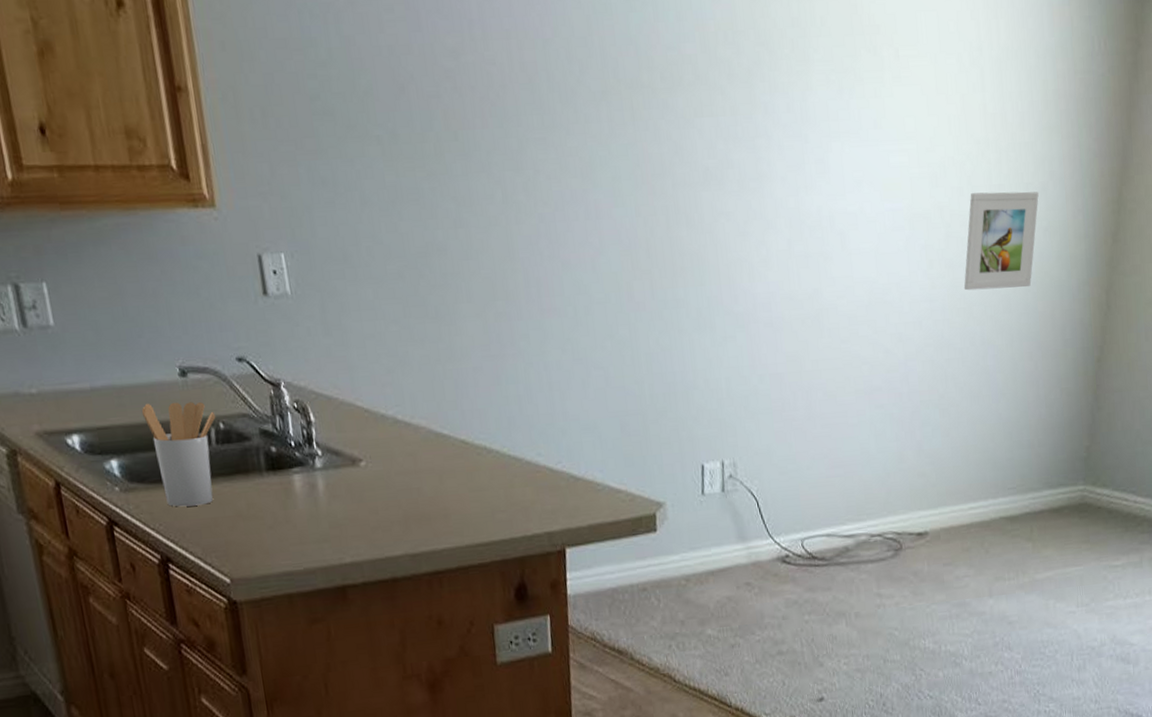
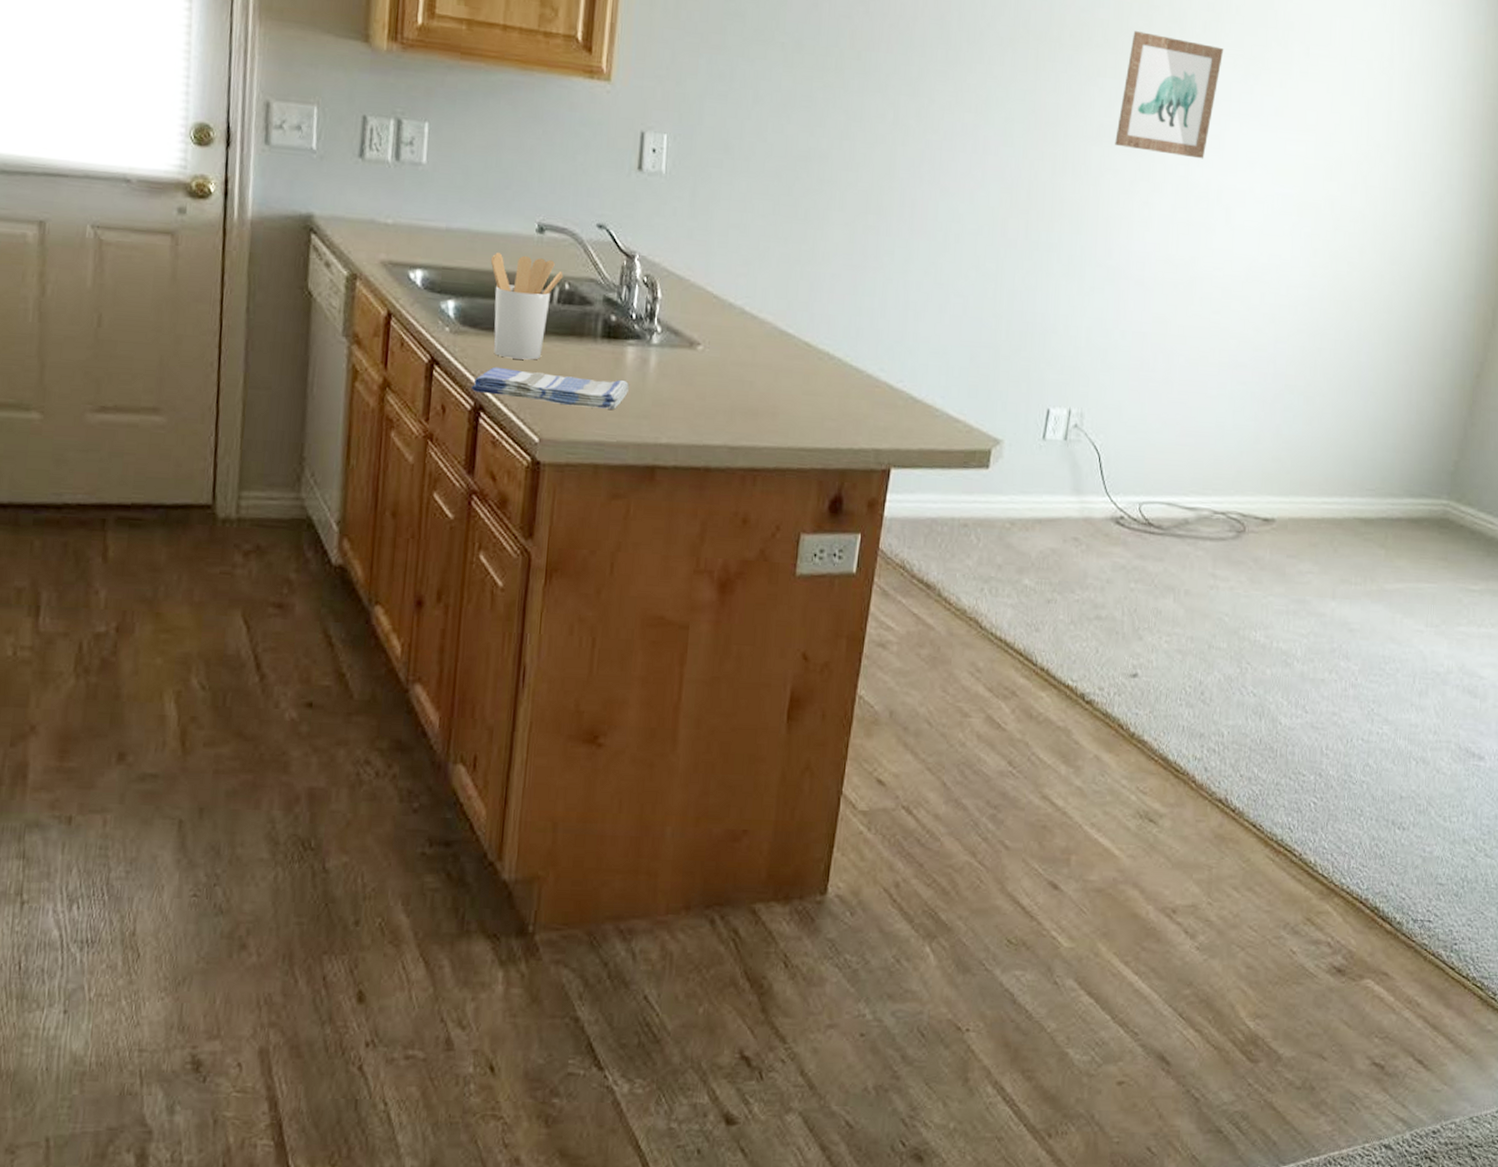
dish towel: none [154,508,304,545] -> present [471,366,629,410]
wall art: none [722,61,815,188] -> present [1115,31,1224,159]
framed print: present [964,191,1039,291] -> none [1345,192,1434,292]

